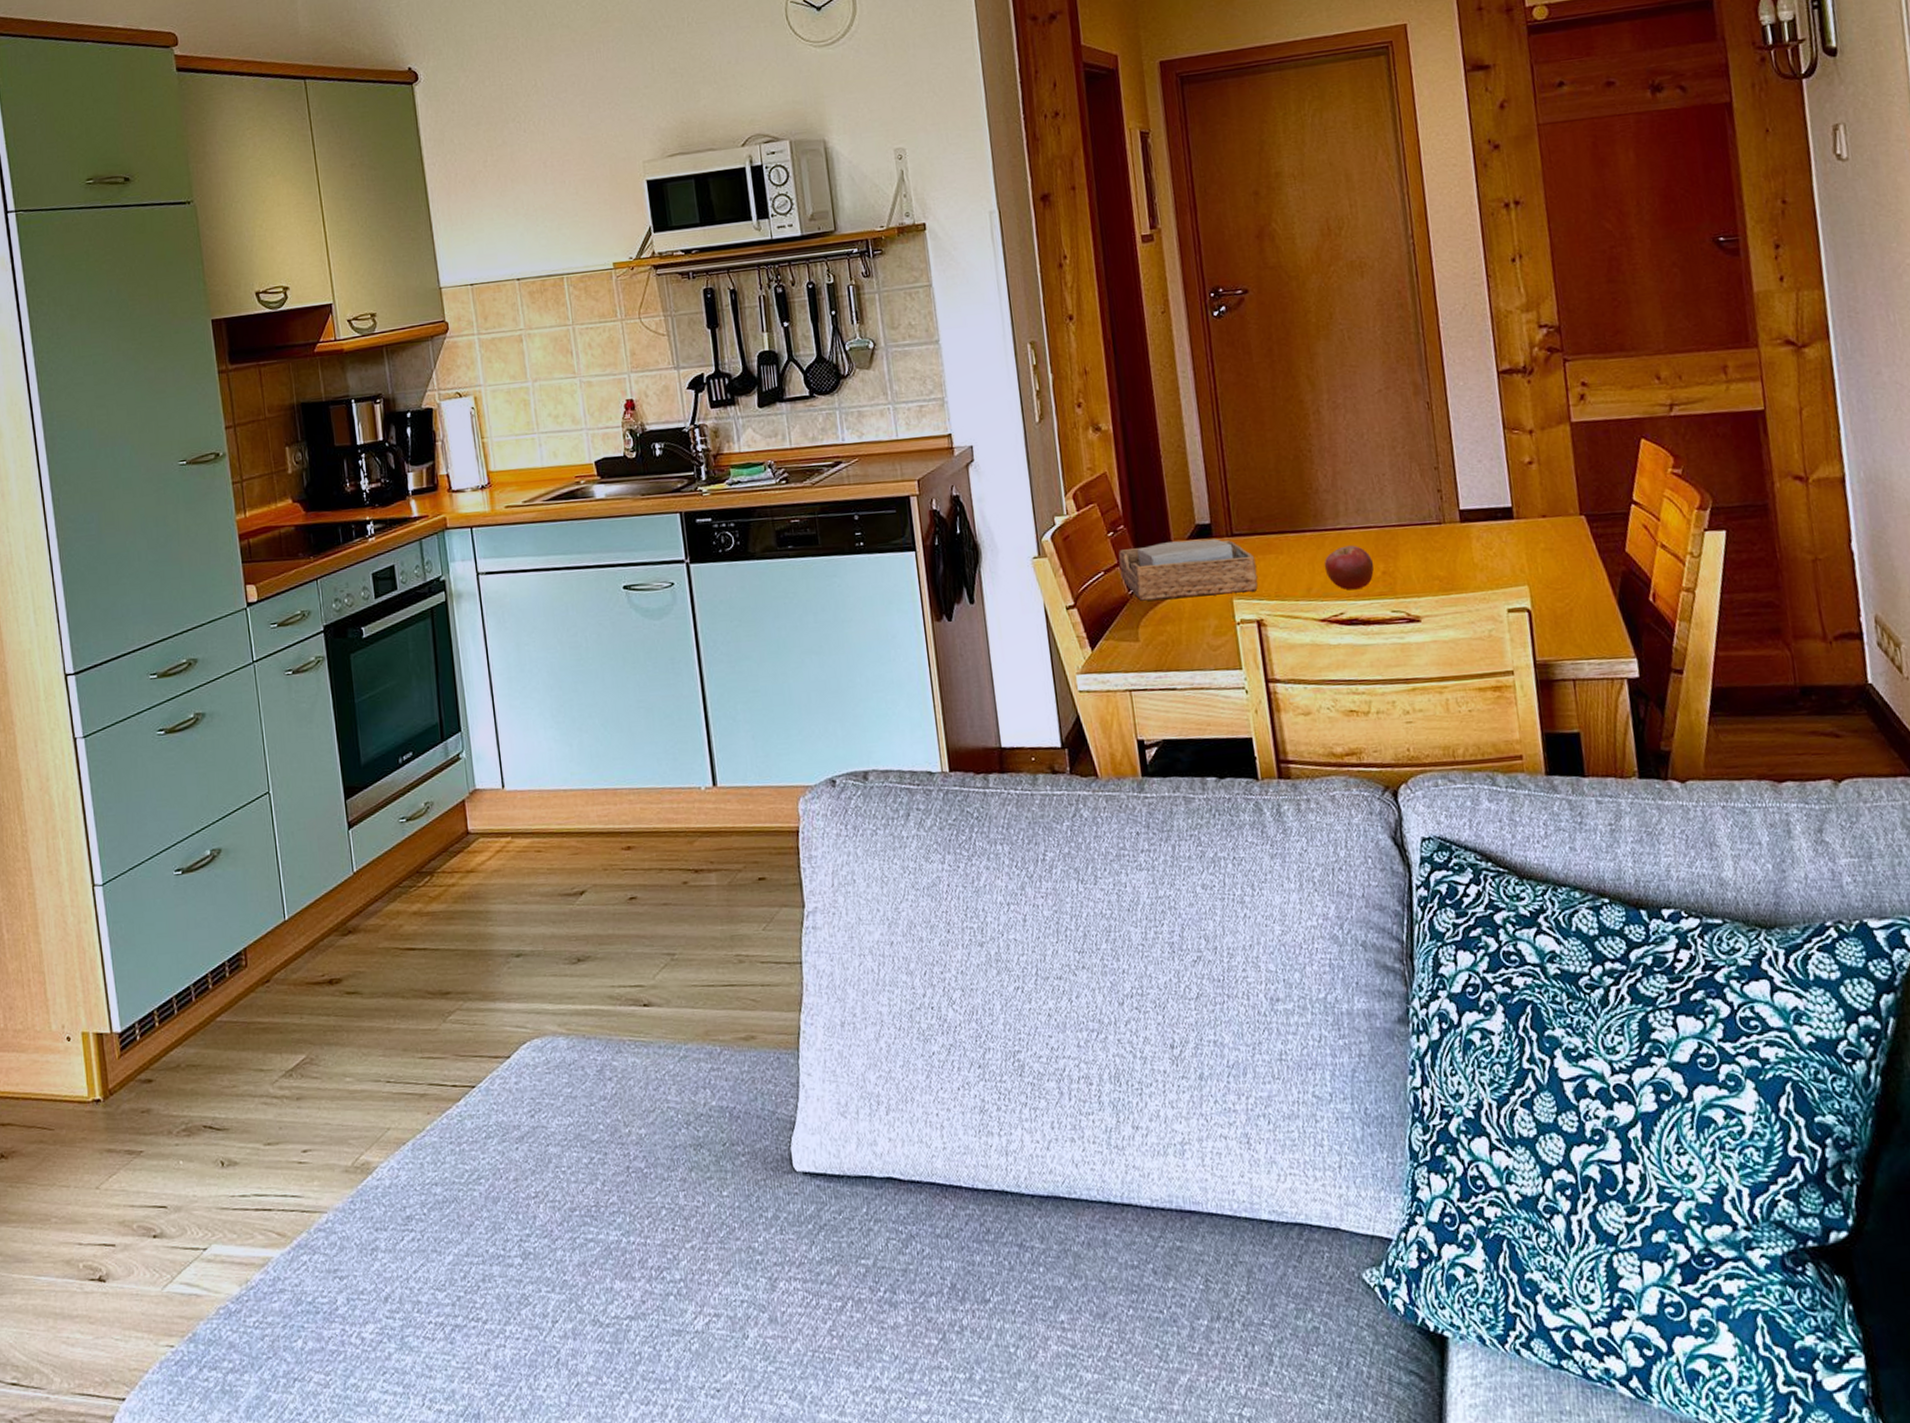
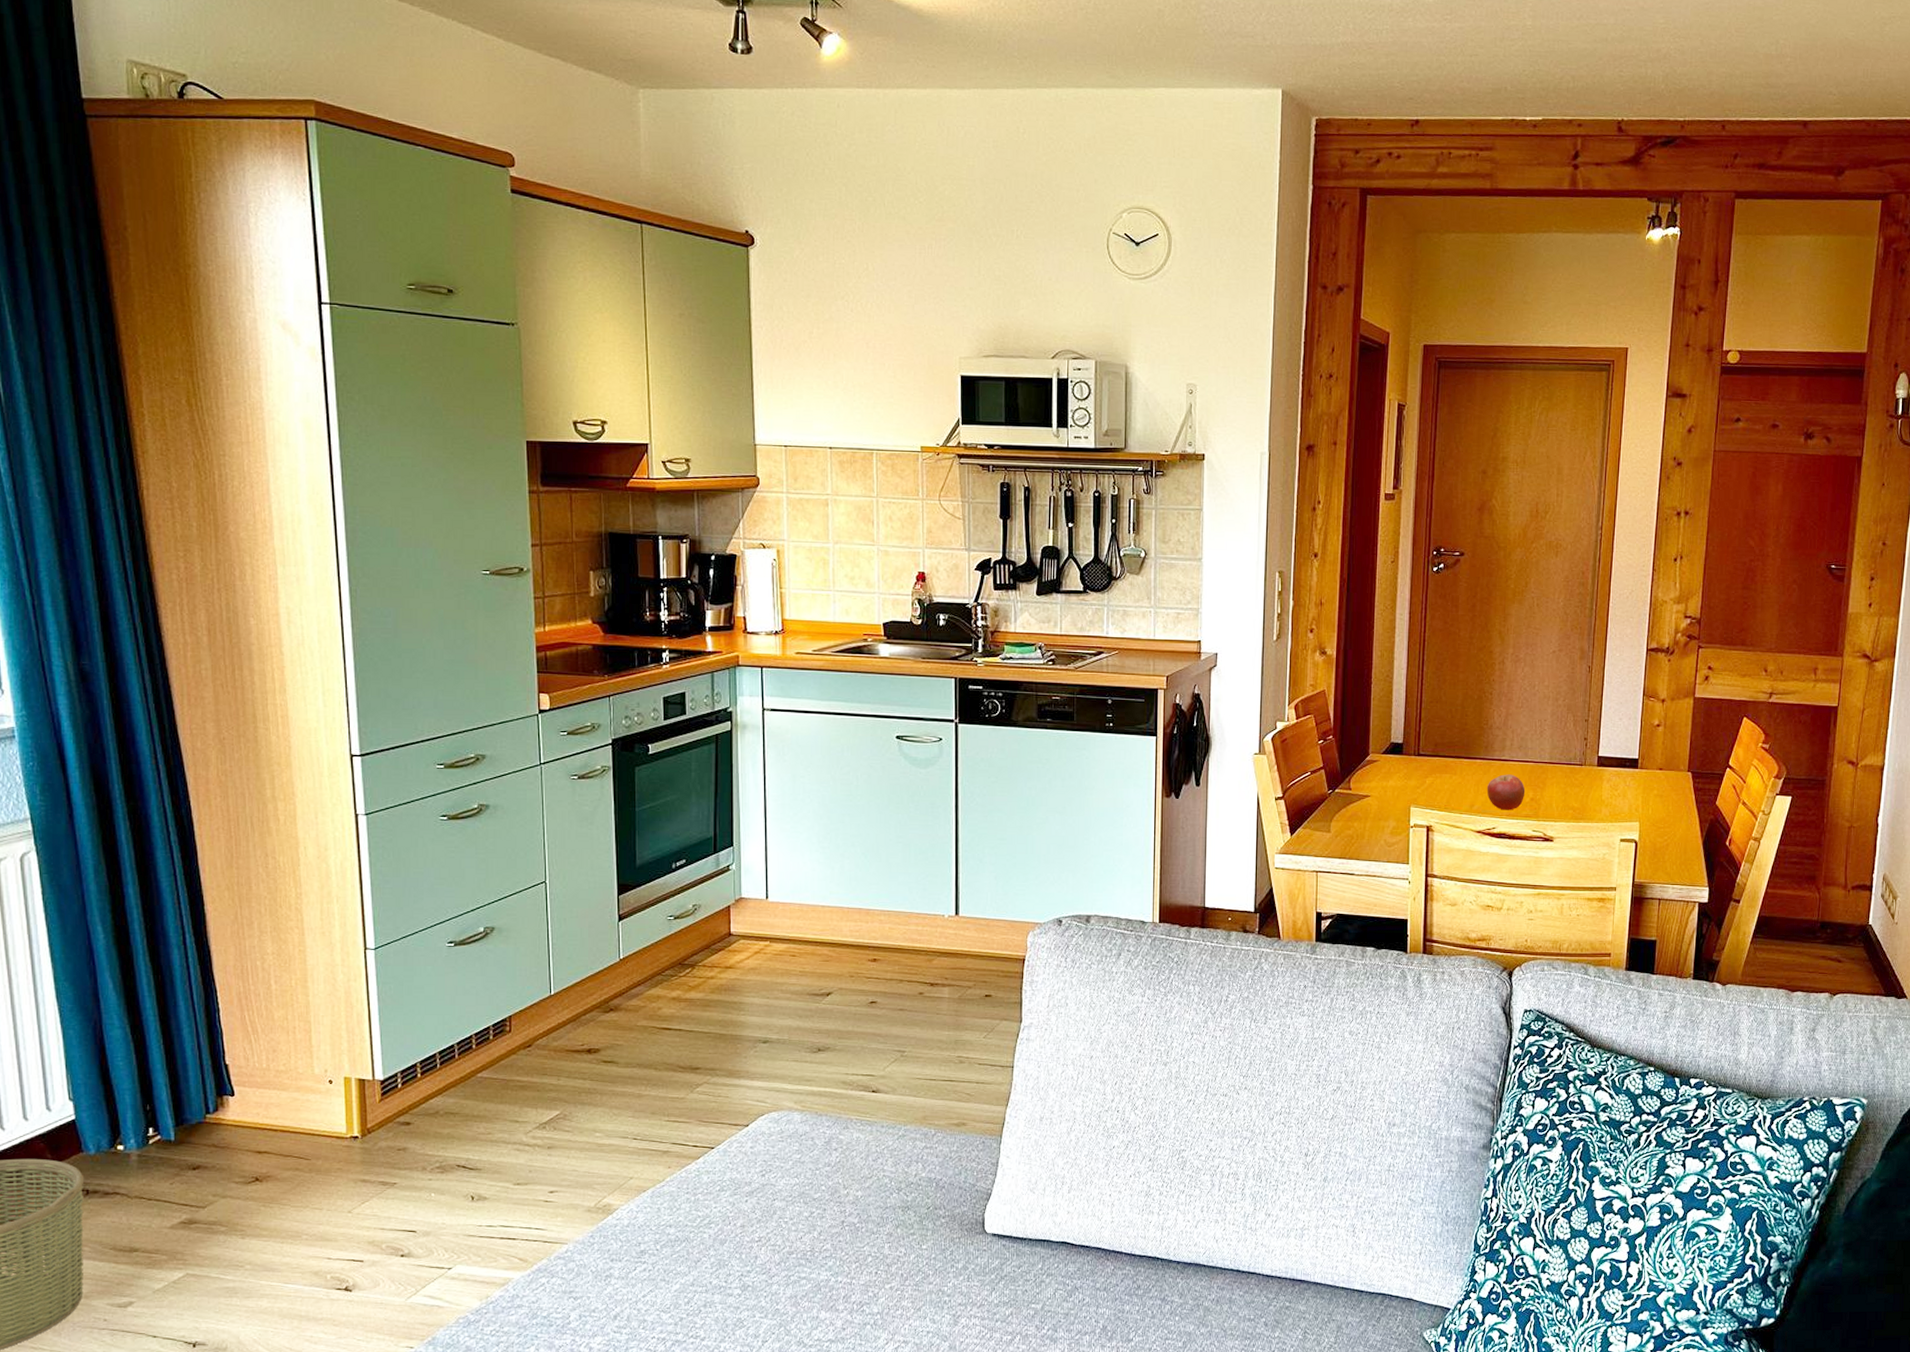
napkin holder: present [1118,539,1258,601] -> none [1324,754,1434,802]

